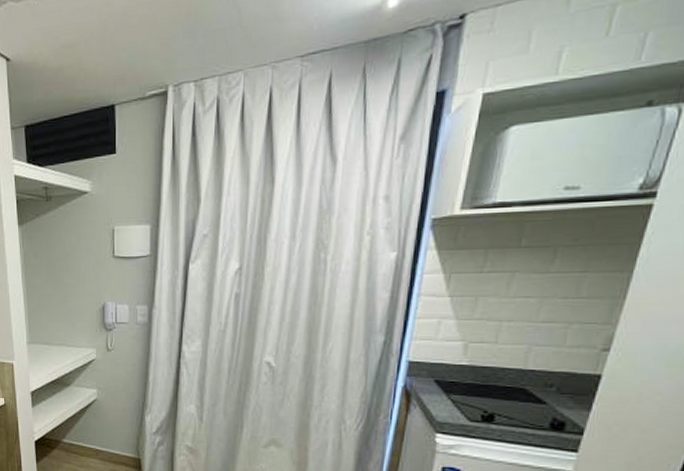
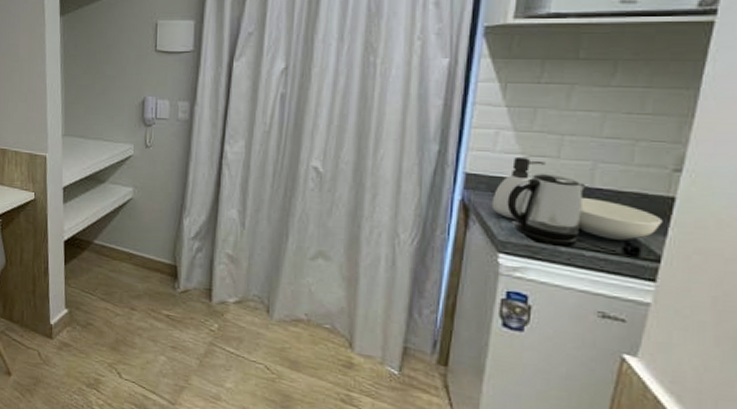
soap dispenser: none [431,343,484,402] -> present [491,156,546,220]
kettle: none [446,358,519,424] -> present [507,173,585,247]
bowl: none [510,379,588,416] -> present [577,198,663,240]

